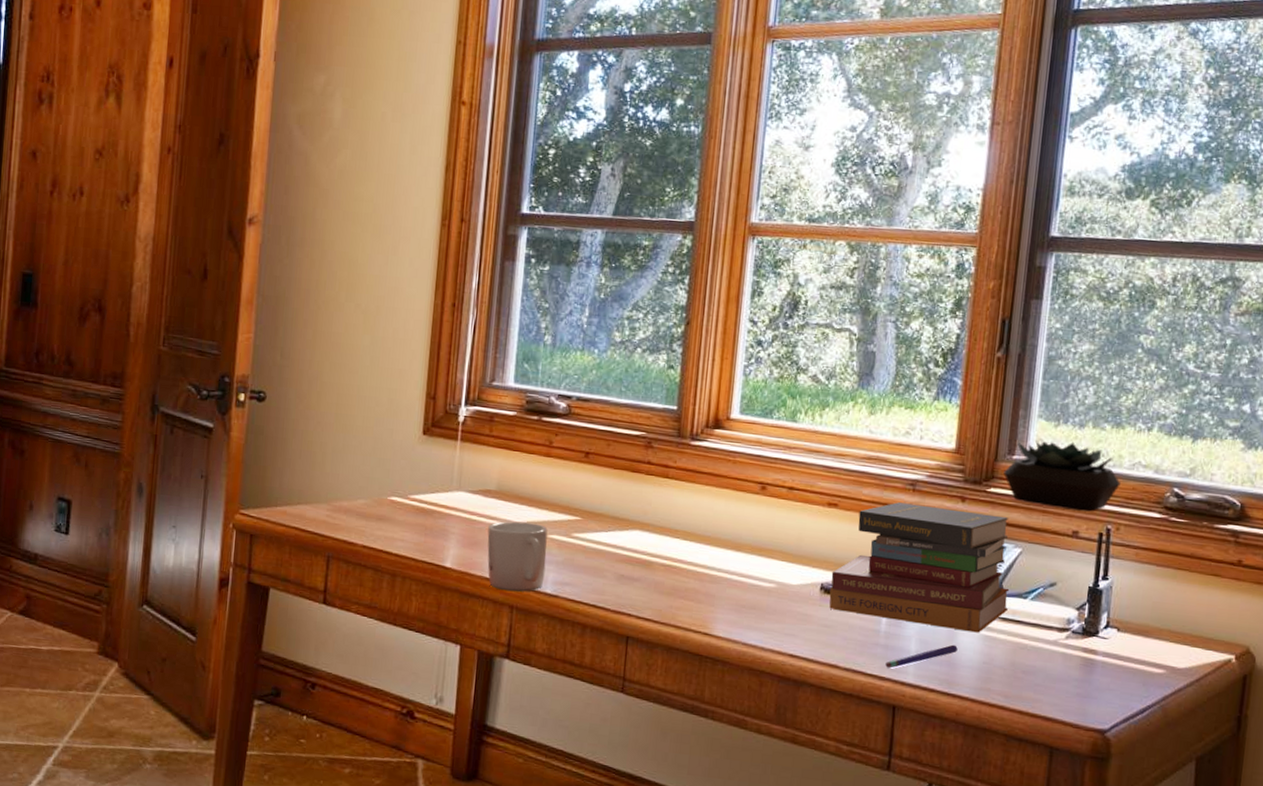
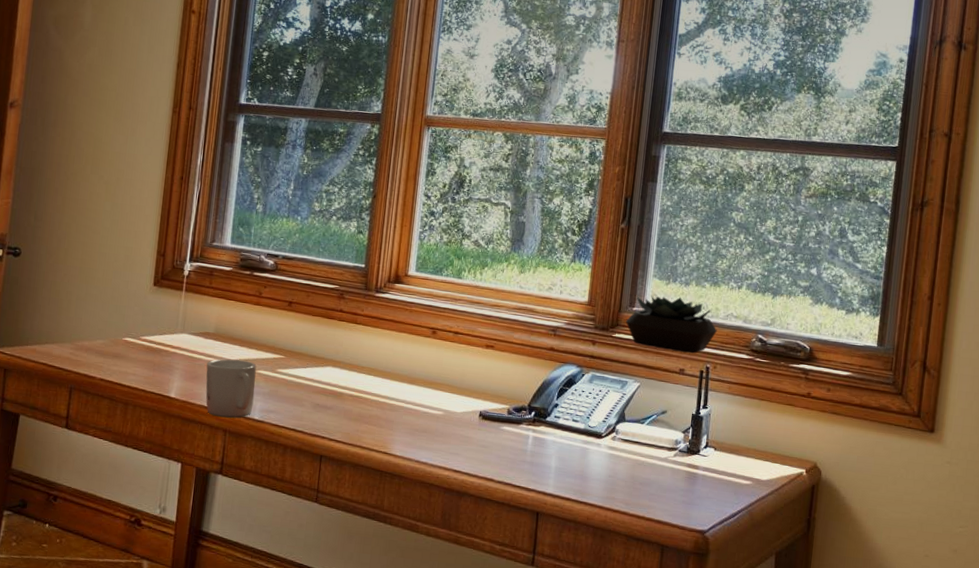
books: present [829,502,1010,633] -> none [486,345,630,452]
pen: present [885,644,958,669] -> none [531,461,589,481]

